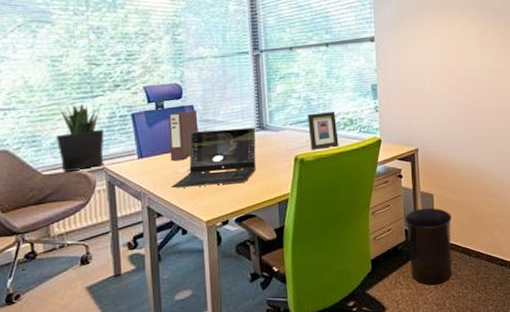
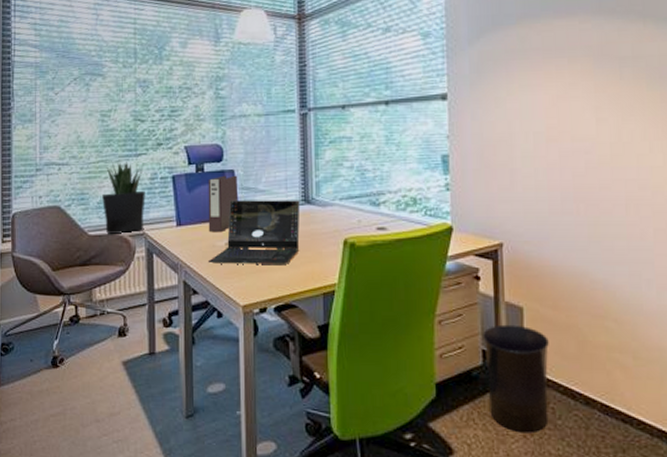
picture frame: present [308,111,339,150] -> none [361,186,398,233]

